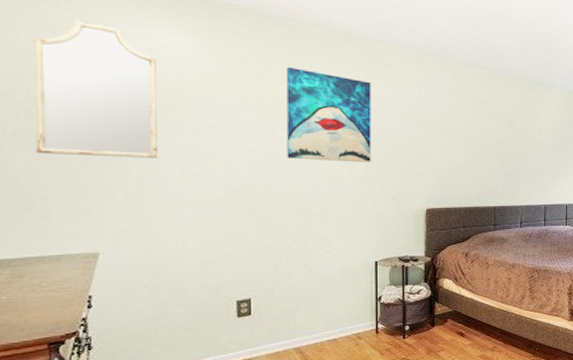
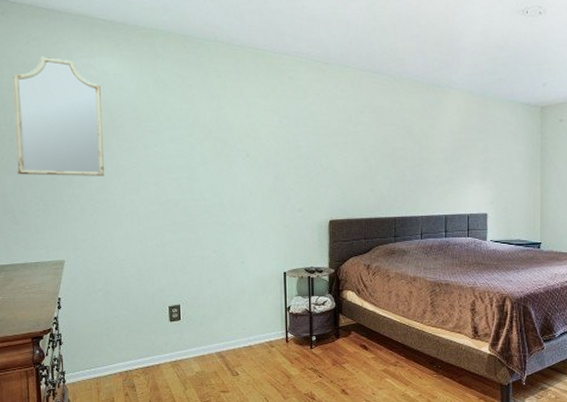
wall art: present [287,67,371,163] -> none [203,86,278,175]

